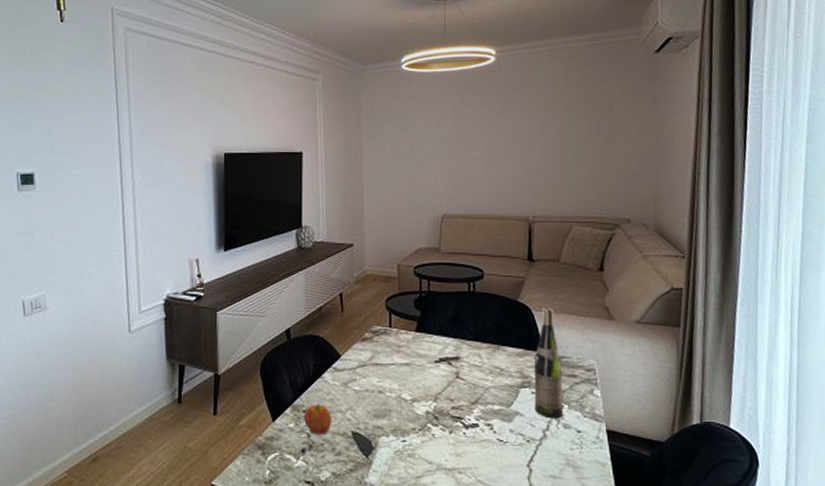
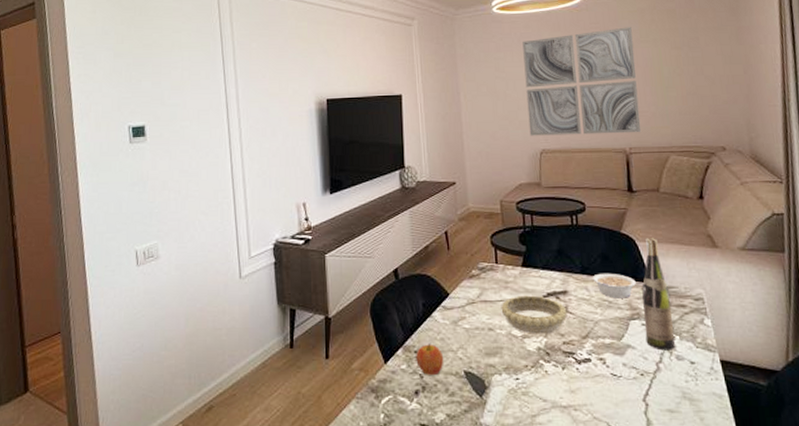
decorative bowl: none [392,360,458,398] -> present [501,295,568,334]
wall art: none [430,91,547,202] -> present [522,27,642,136]
legume: none [485,341,529,366] -> present [592,273,636,299]

